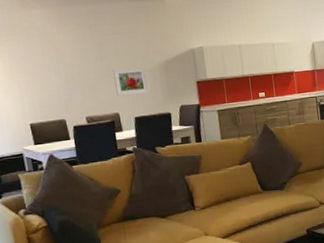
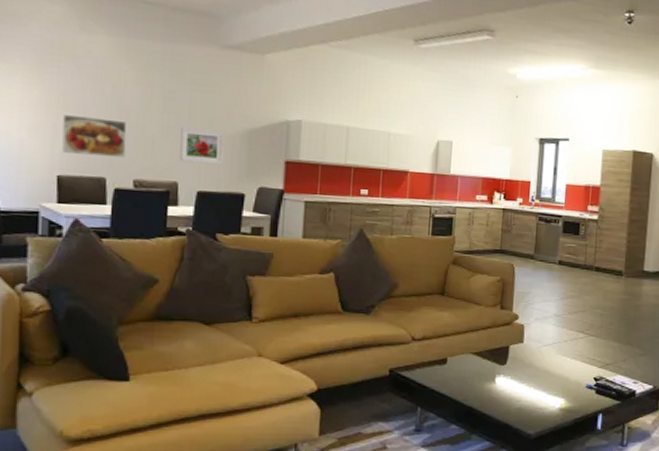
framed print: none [24,73,77,106] -> present [62,115,127,157]

